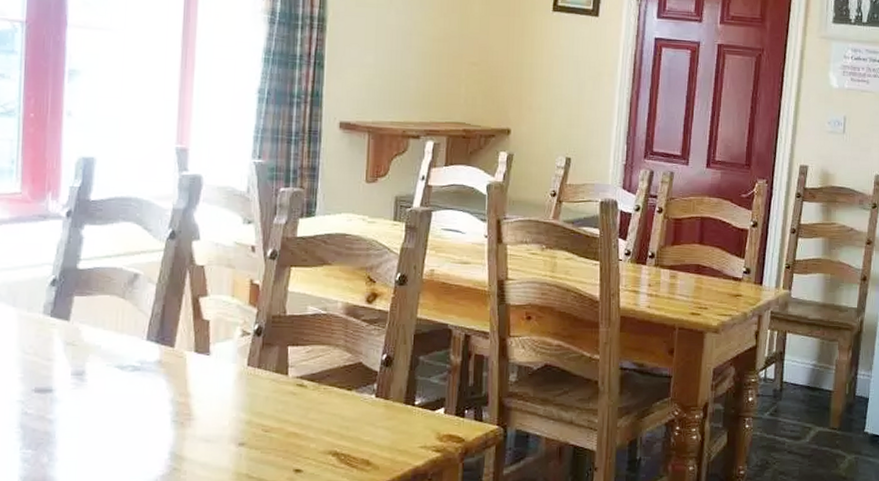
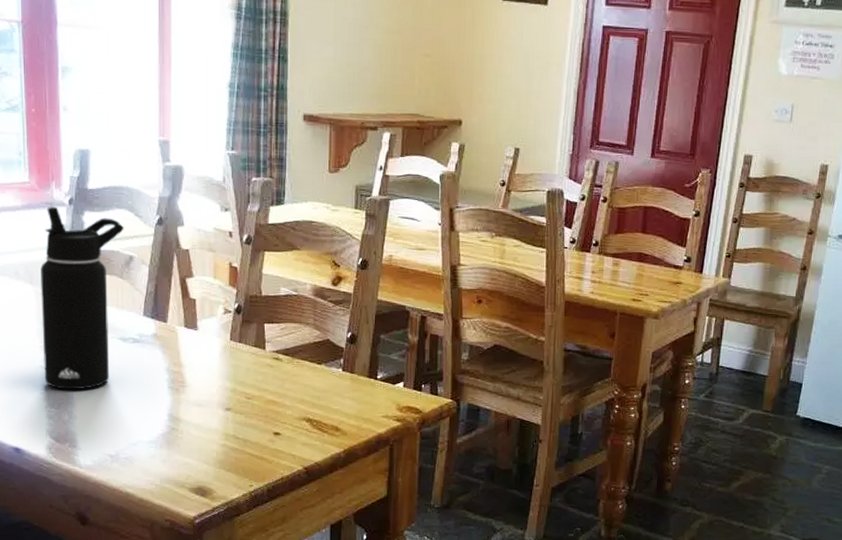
water bottle: none [21,219,130,427] -> present [41,206,124,390]

